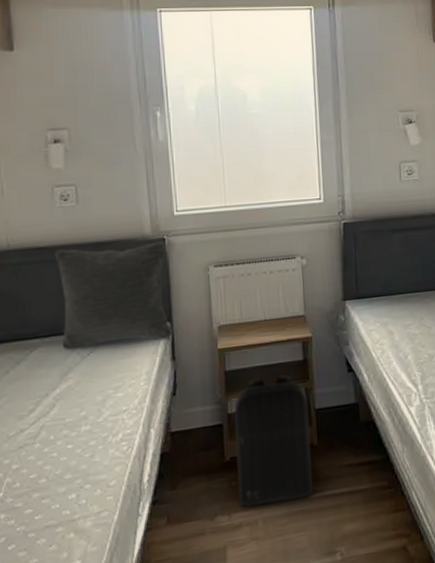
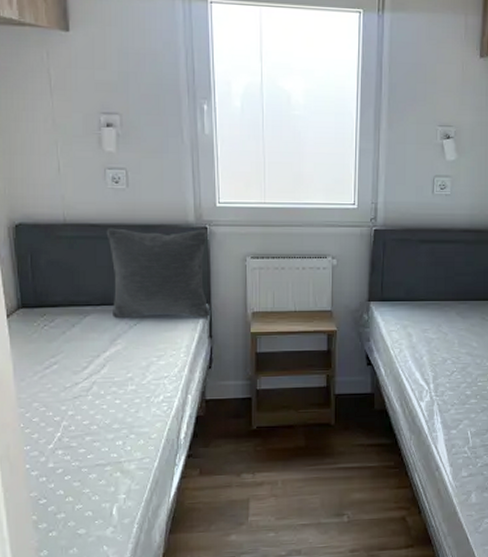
backpack: present [234,371,313,507] -> none [263,357,329,469]

